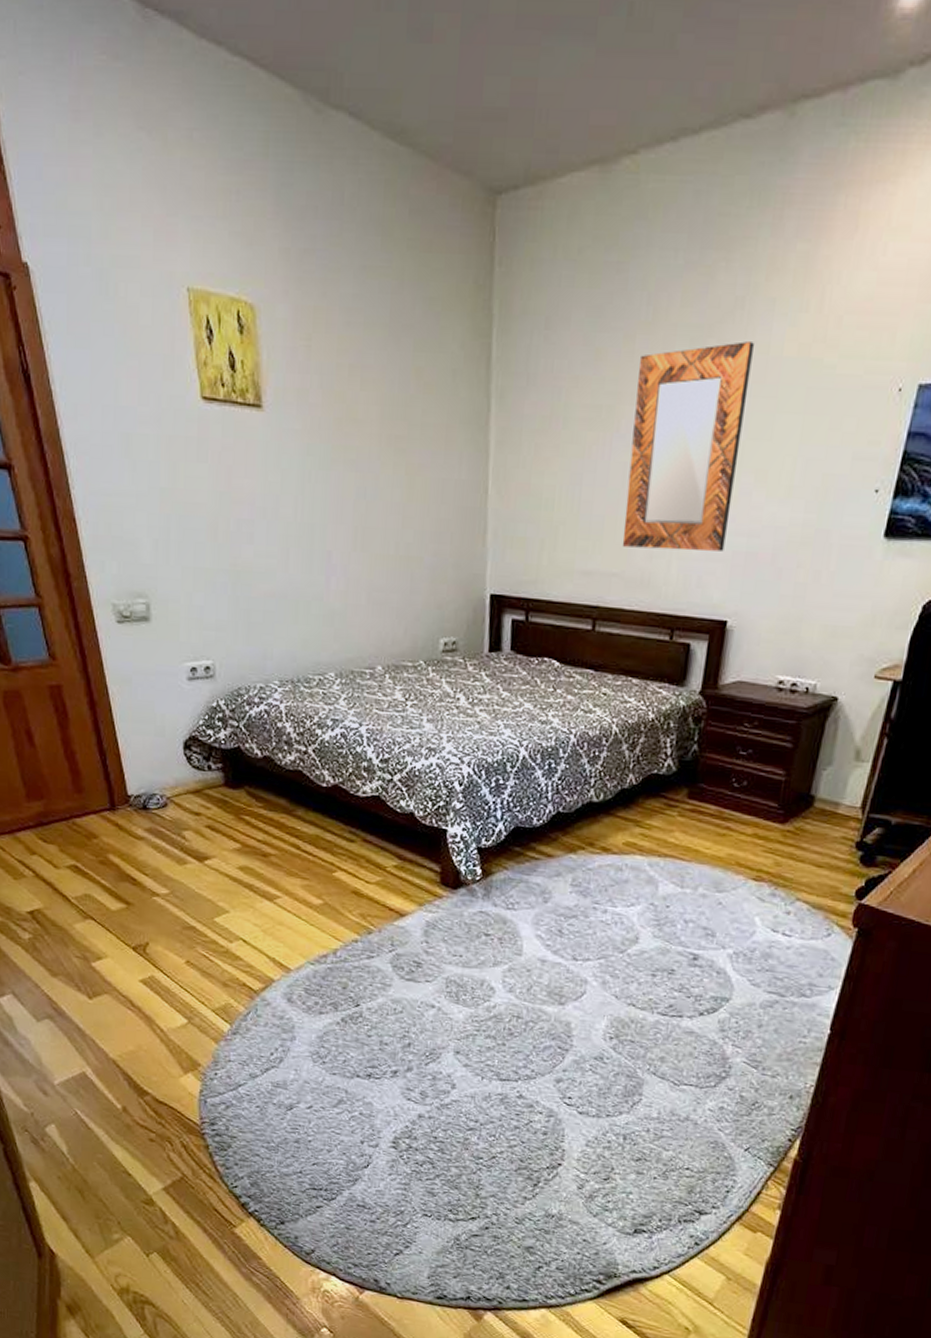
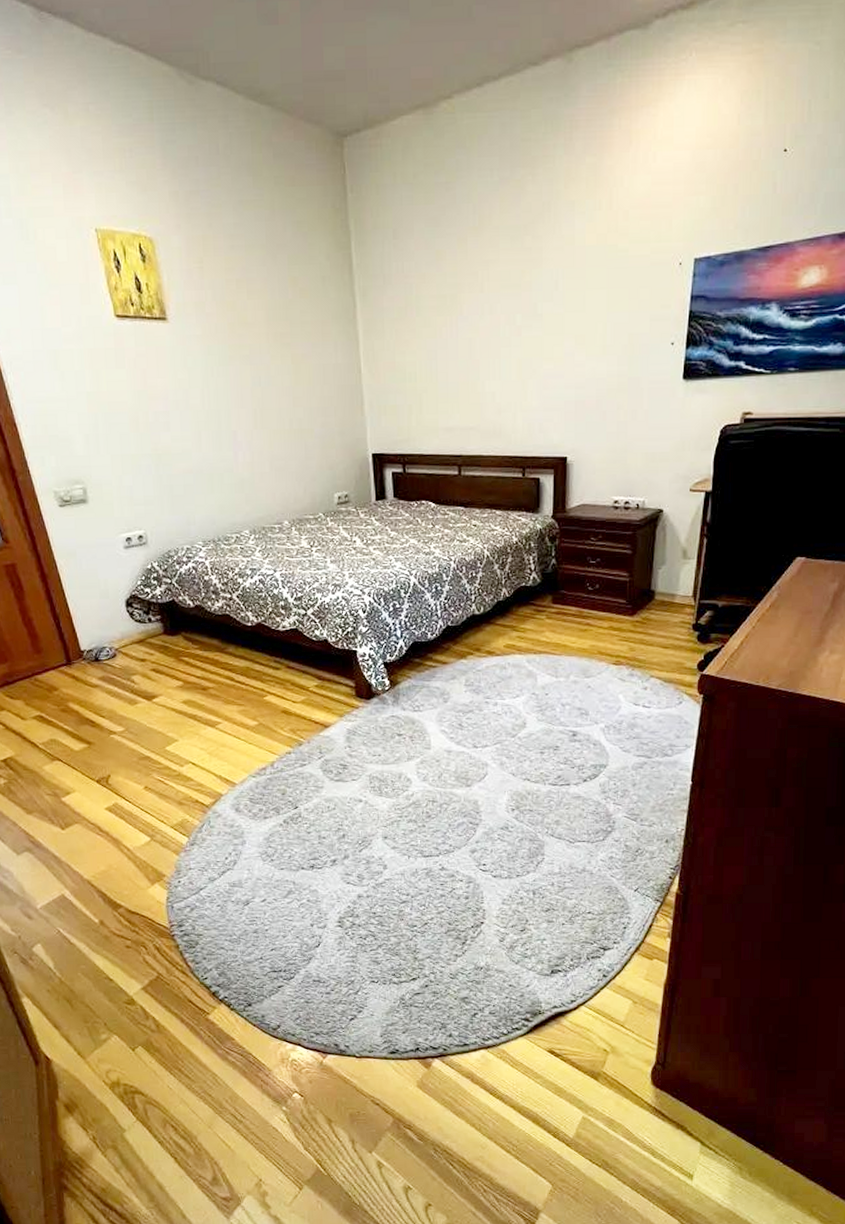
home mirror: present [622,341,754,551] -> none [473,236,561,405]

